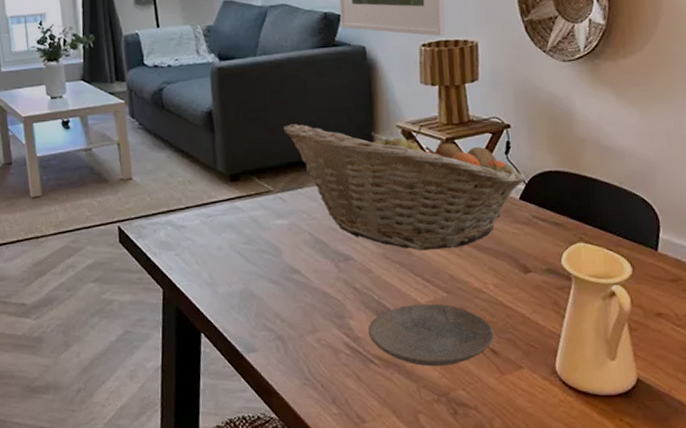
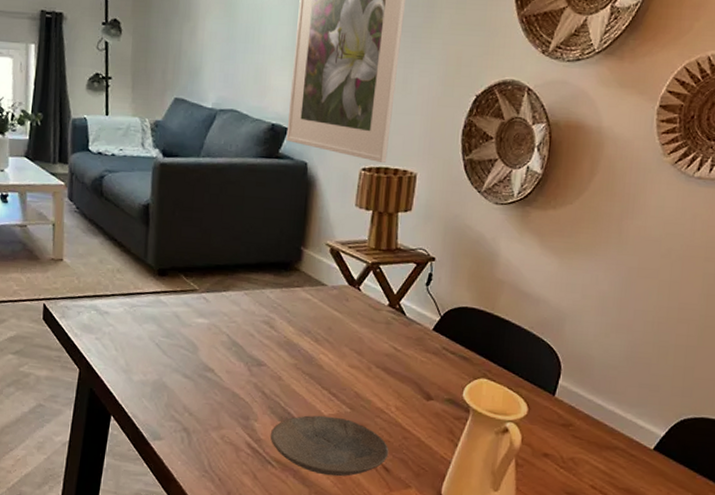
fruit basket: present [283,124,526,250] -> none [216,228,442,368]

